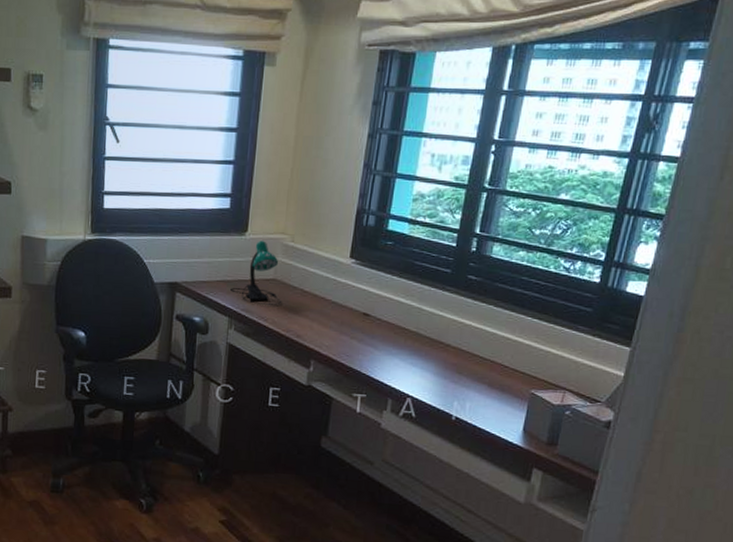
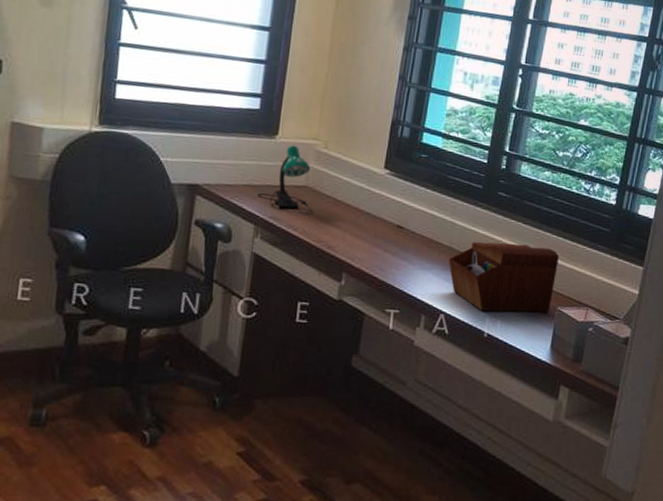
sewing box: none [415,326,534,396] -> present [448,242,559,312]

